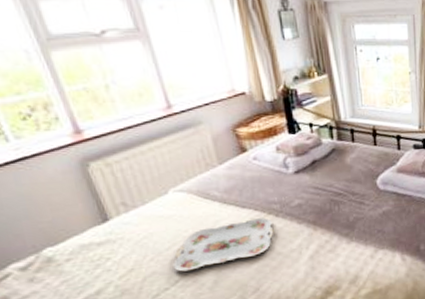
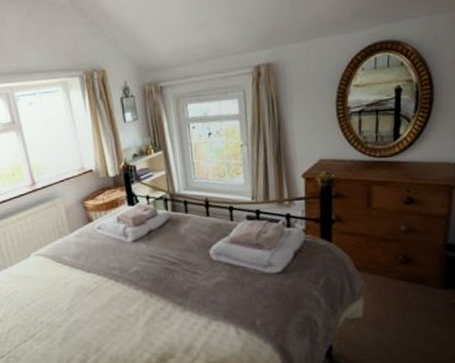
serving tray: present [172,218,274,272] -> none [31,282,114,327]

